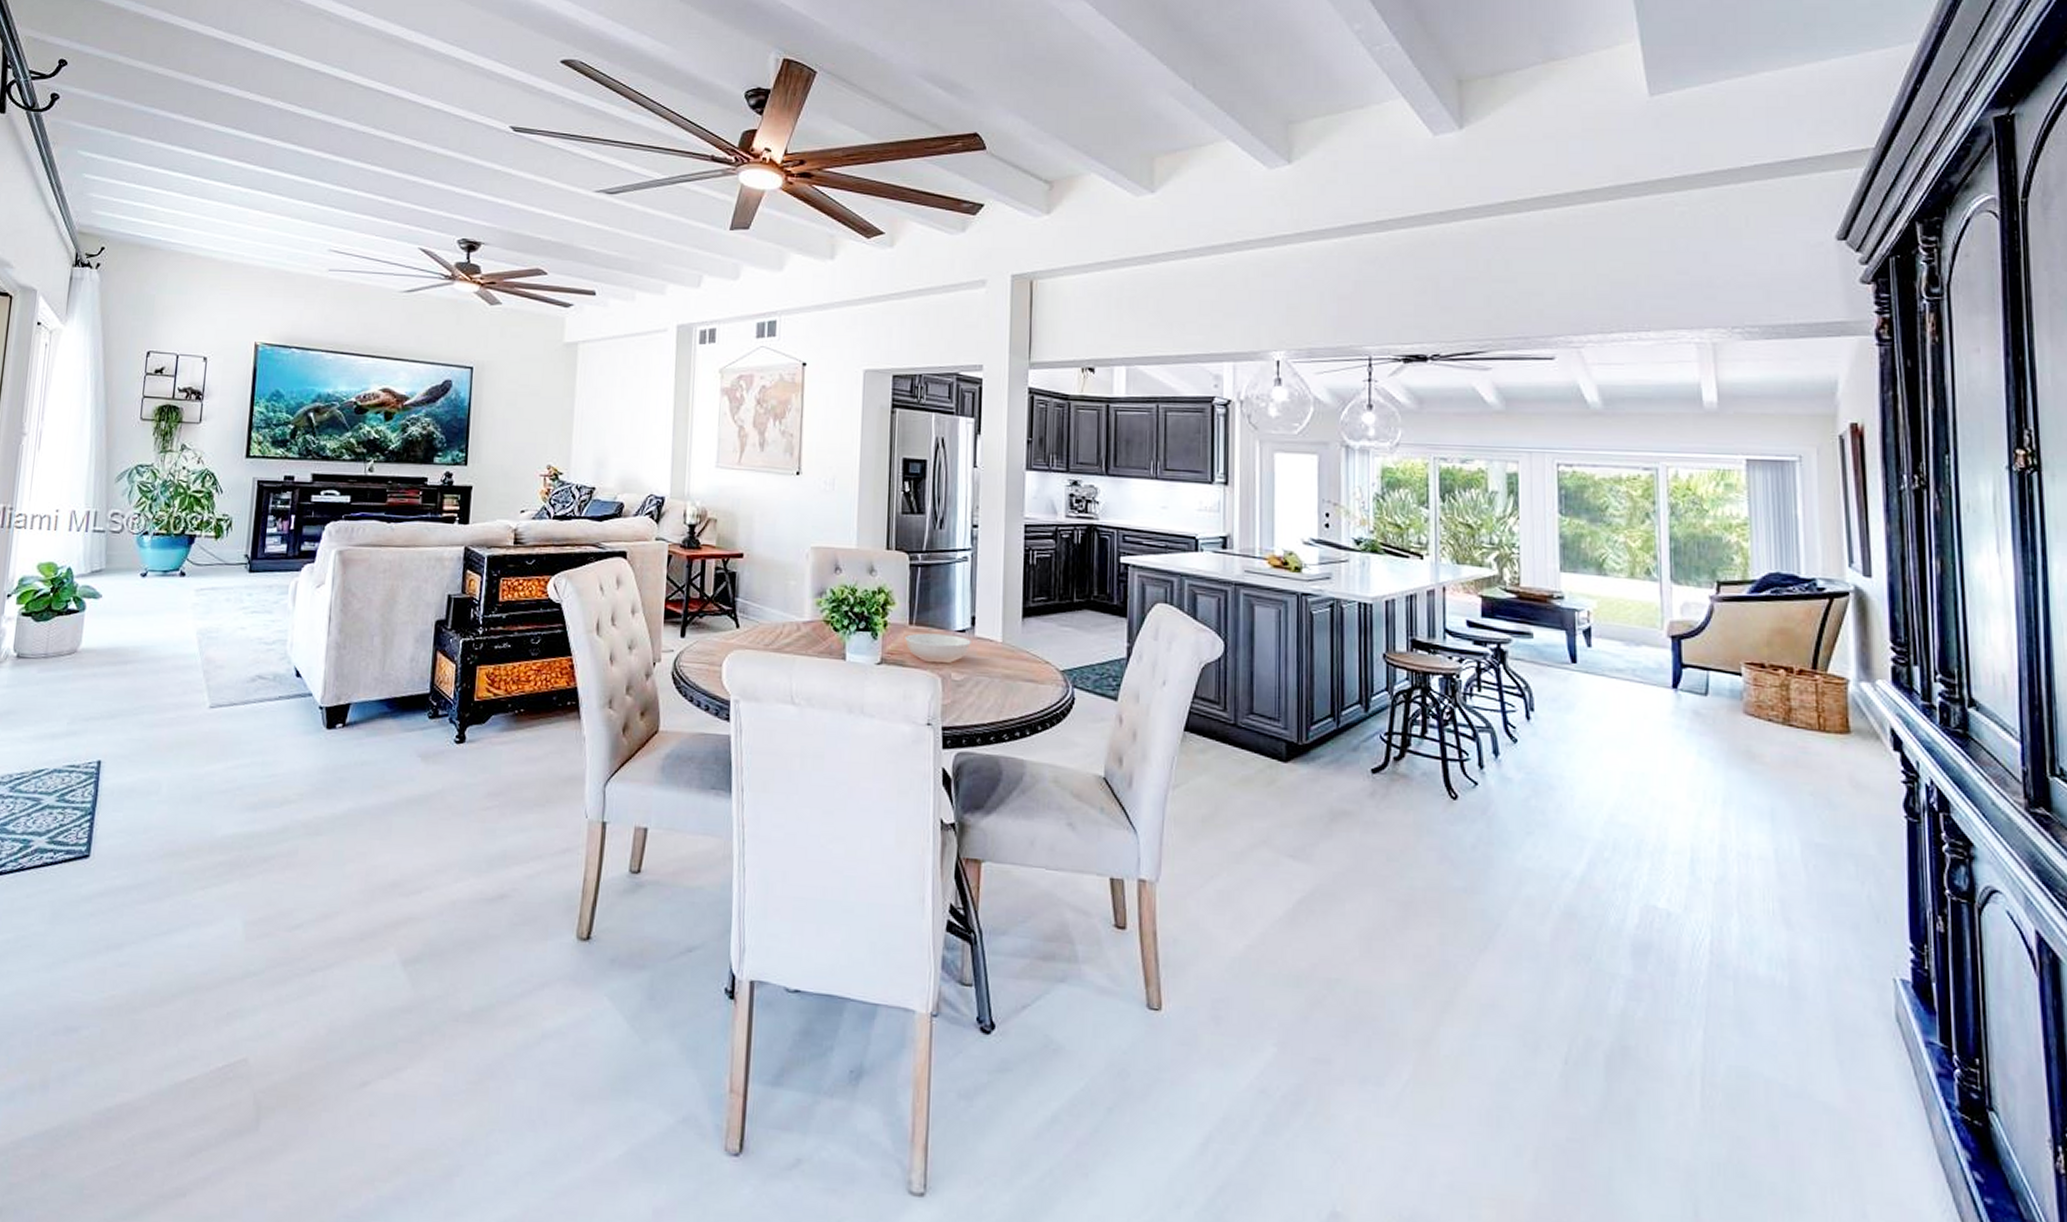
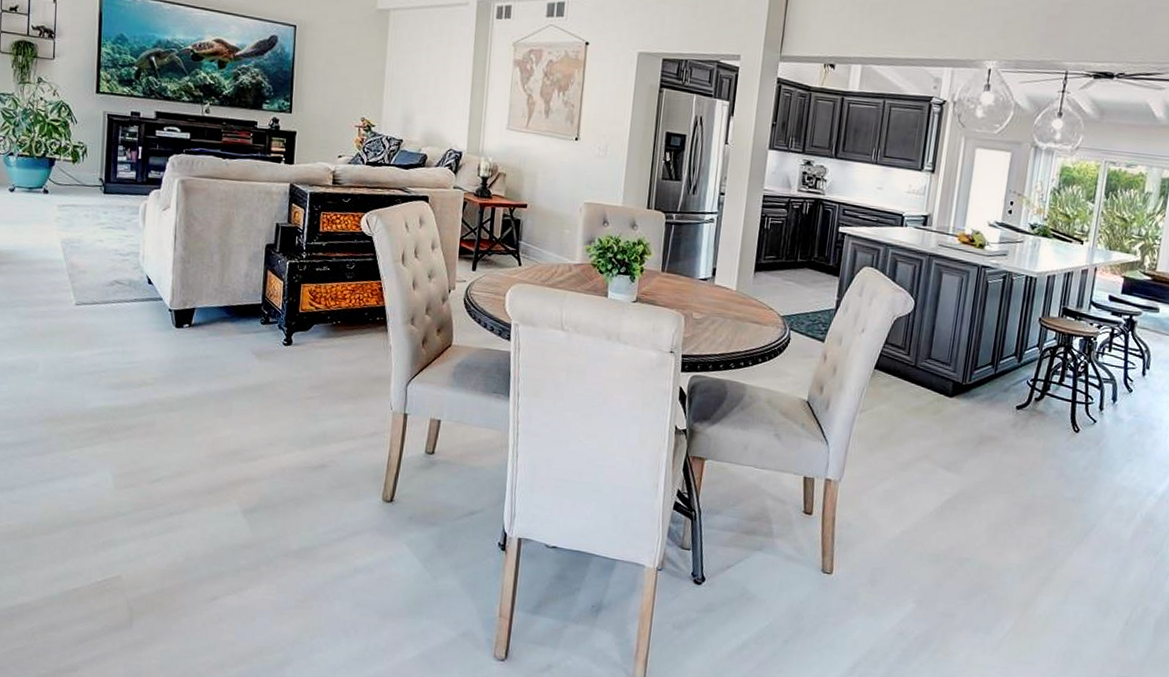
bowl: present [905,633,971,665] -> none [657,279,711,306]

